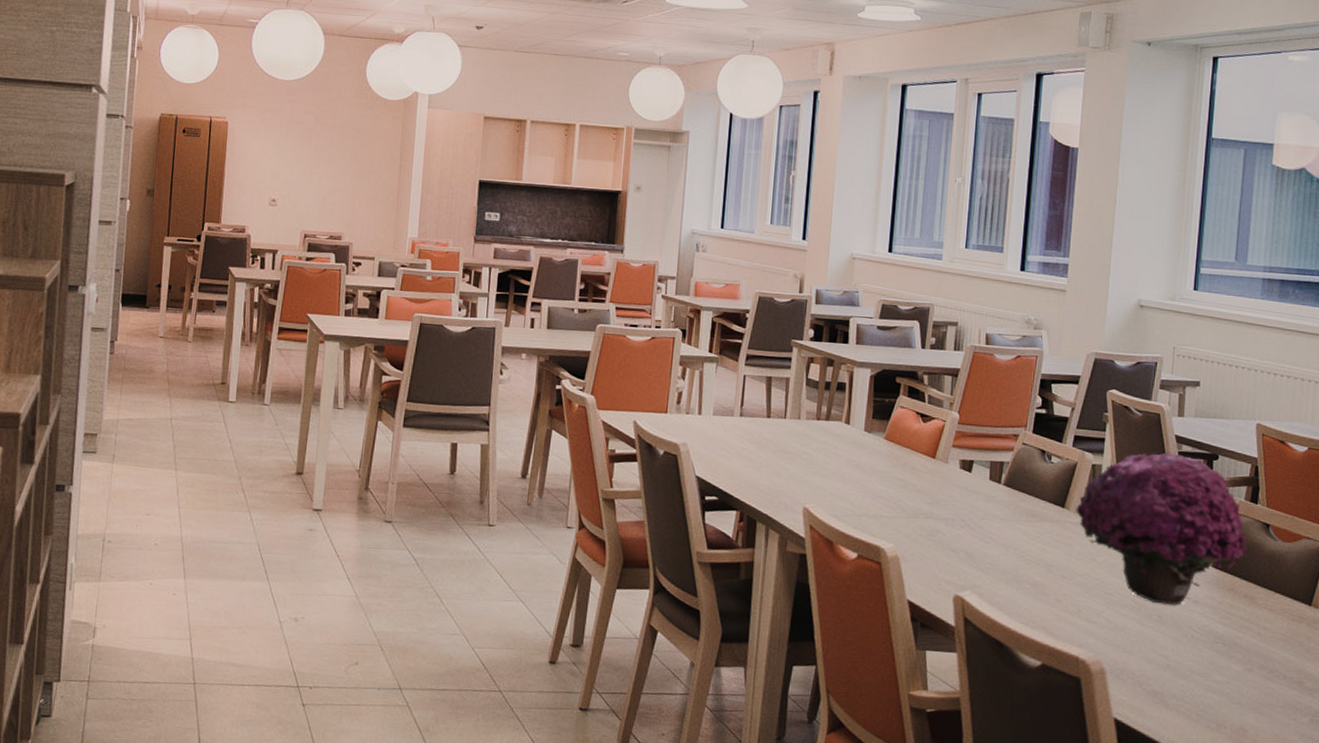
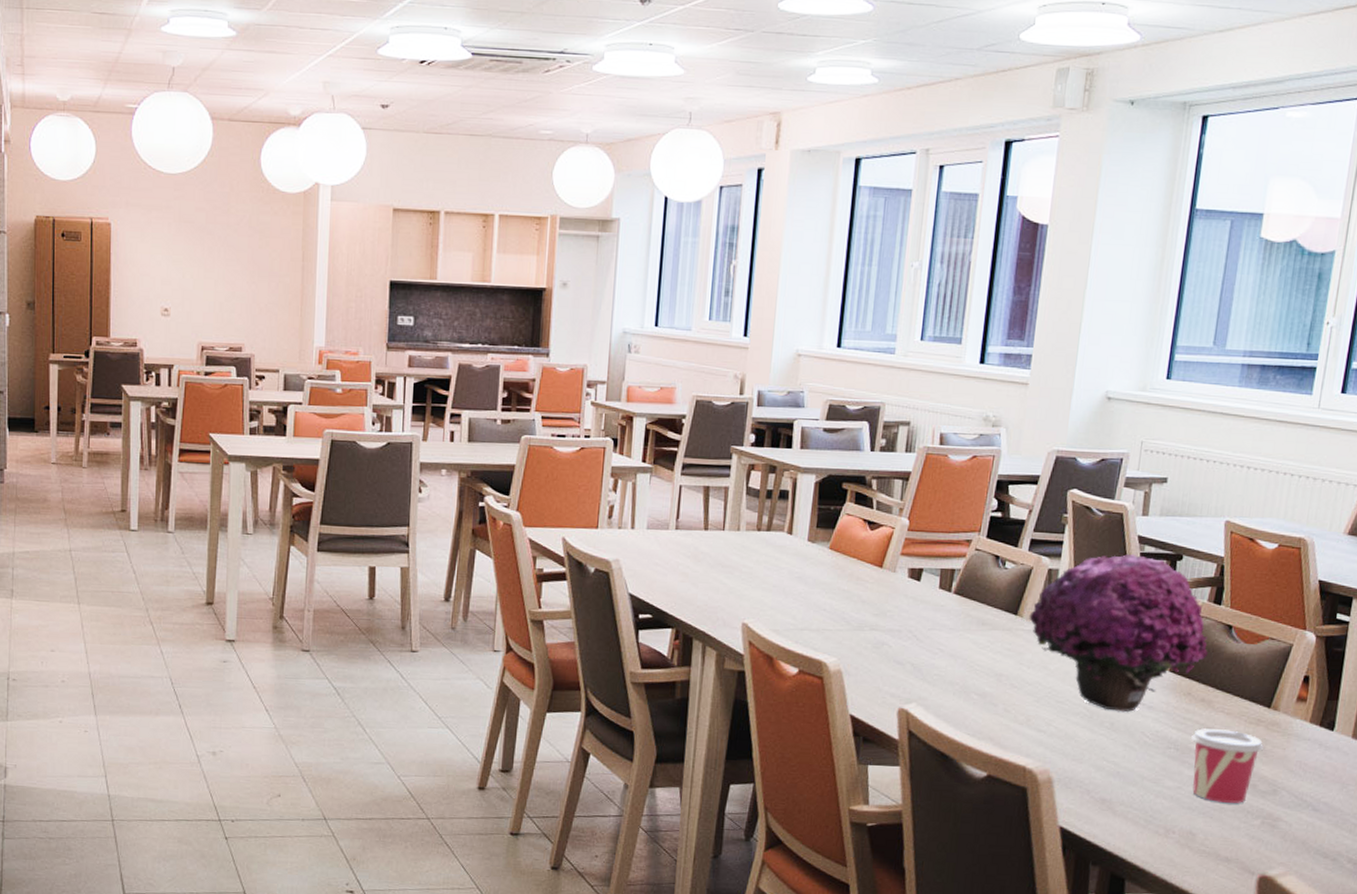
cup: none [1237,624,1308,700] -> present [1191,728,1264,803]

